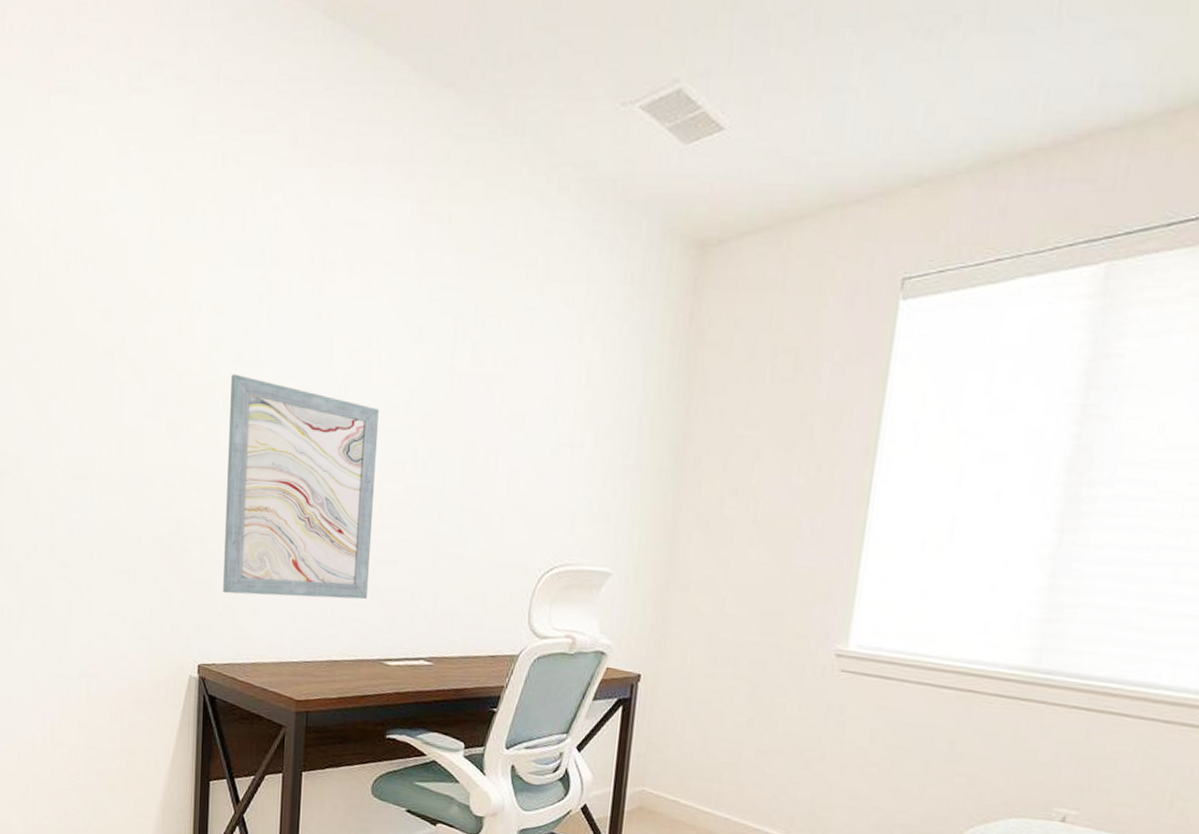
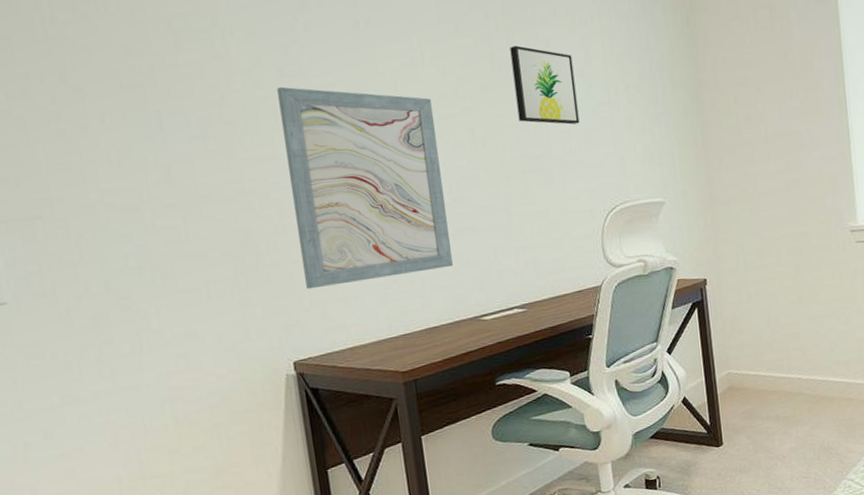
wall art: none [467,361,541,464] -> present [510,45,580,125]

